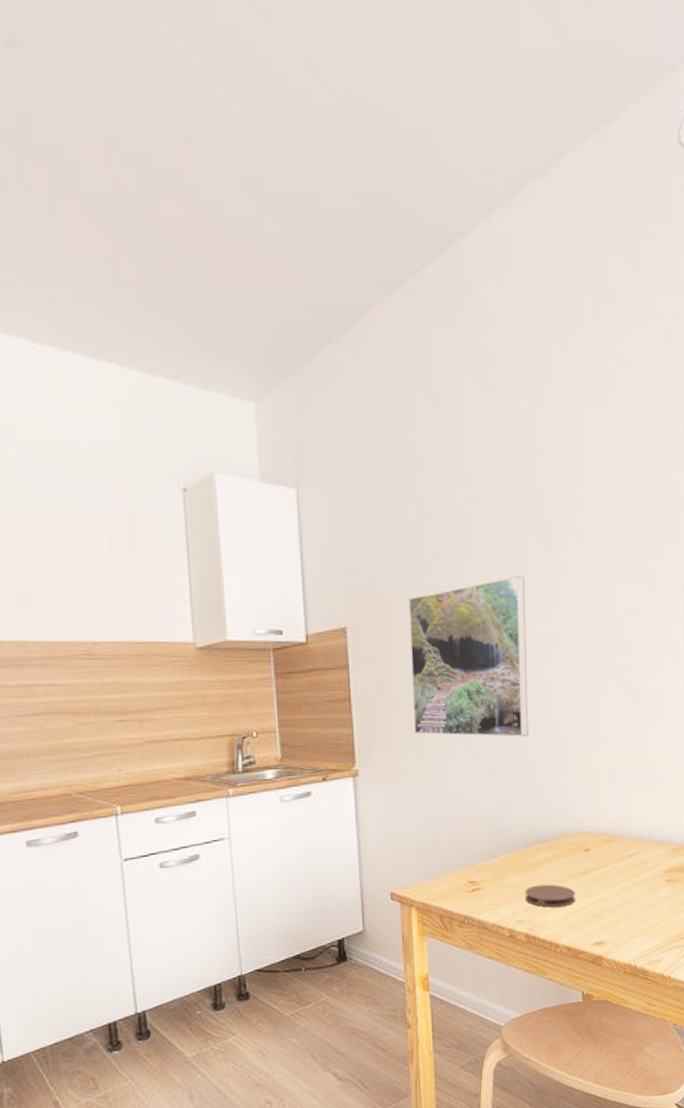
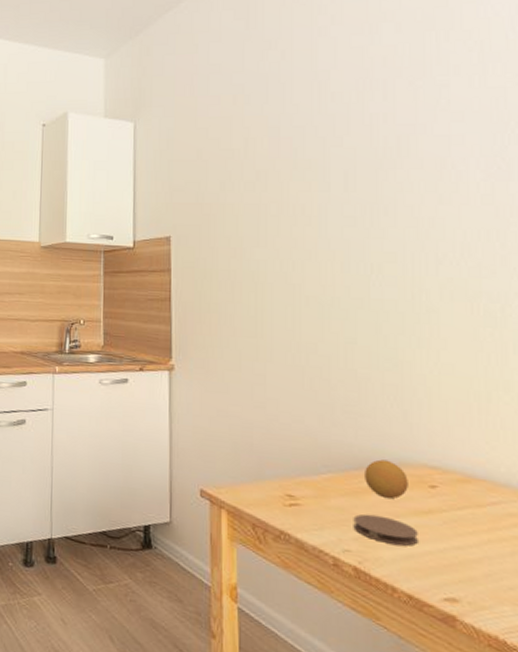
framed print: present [408,575,529,738] -> none [231,196,359,354]
fruit: none [534,833,568,868] -> present [365,459,408,499]

